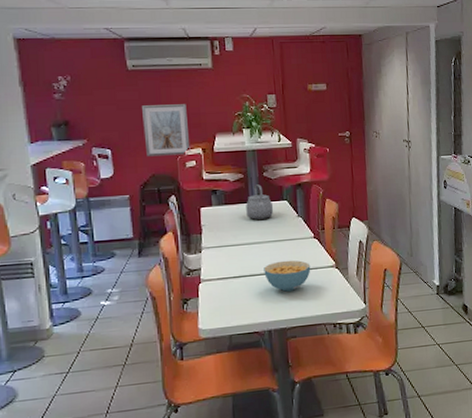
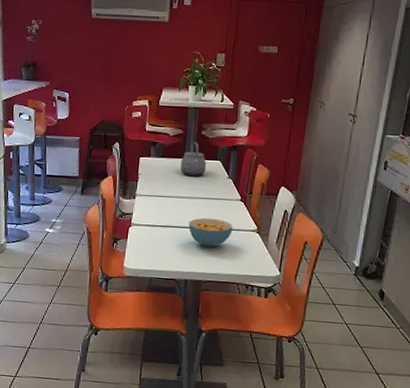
picture frame: present [142,104,191,157] -> none [98,54,140,105]

